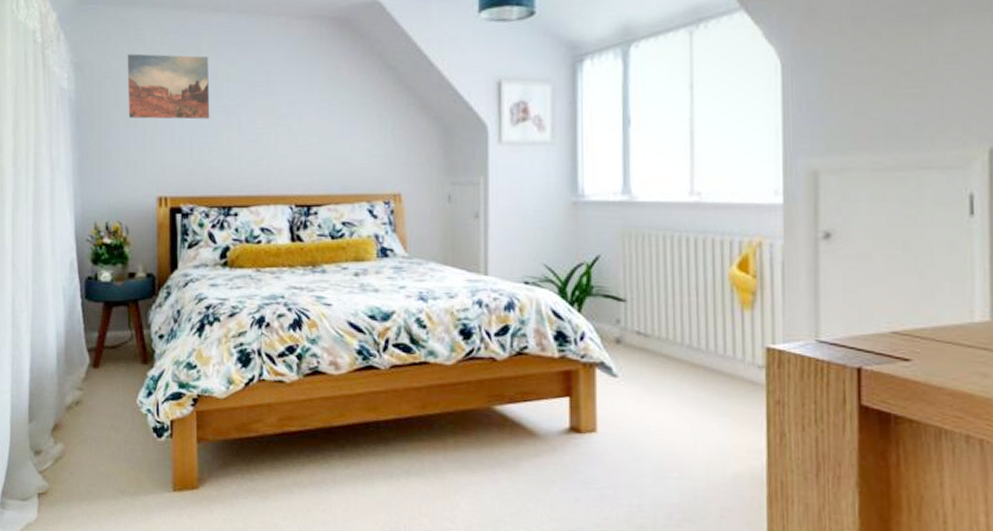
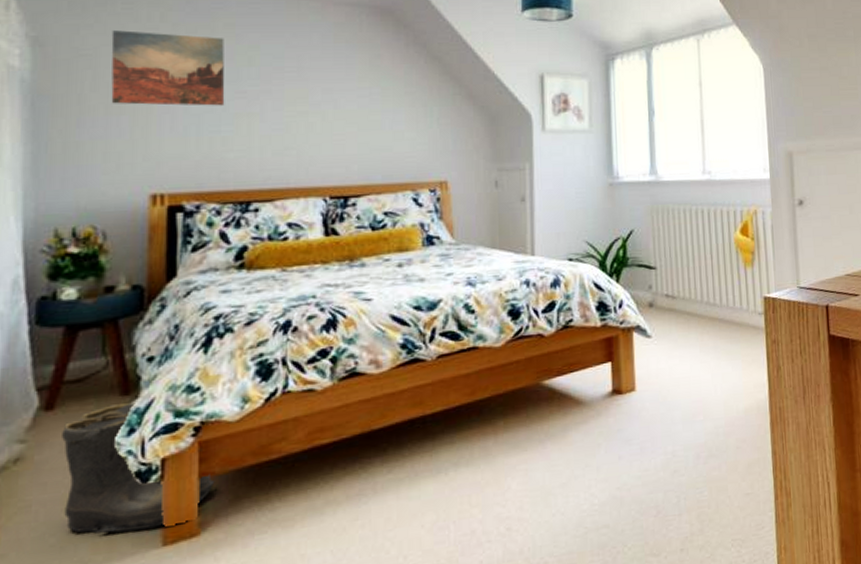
boots: none [105,370,209,475] -> present [62,403,215,534]

